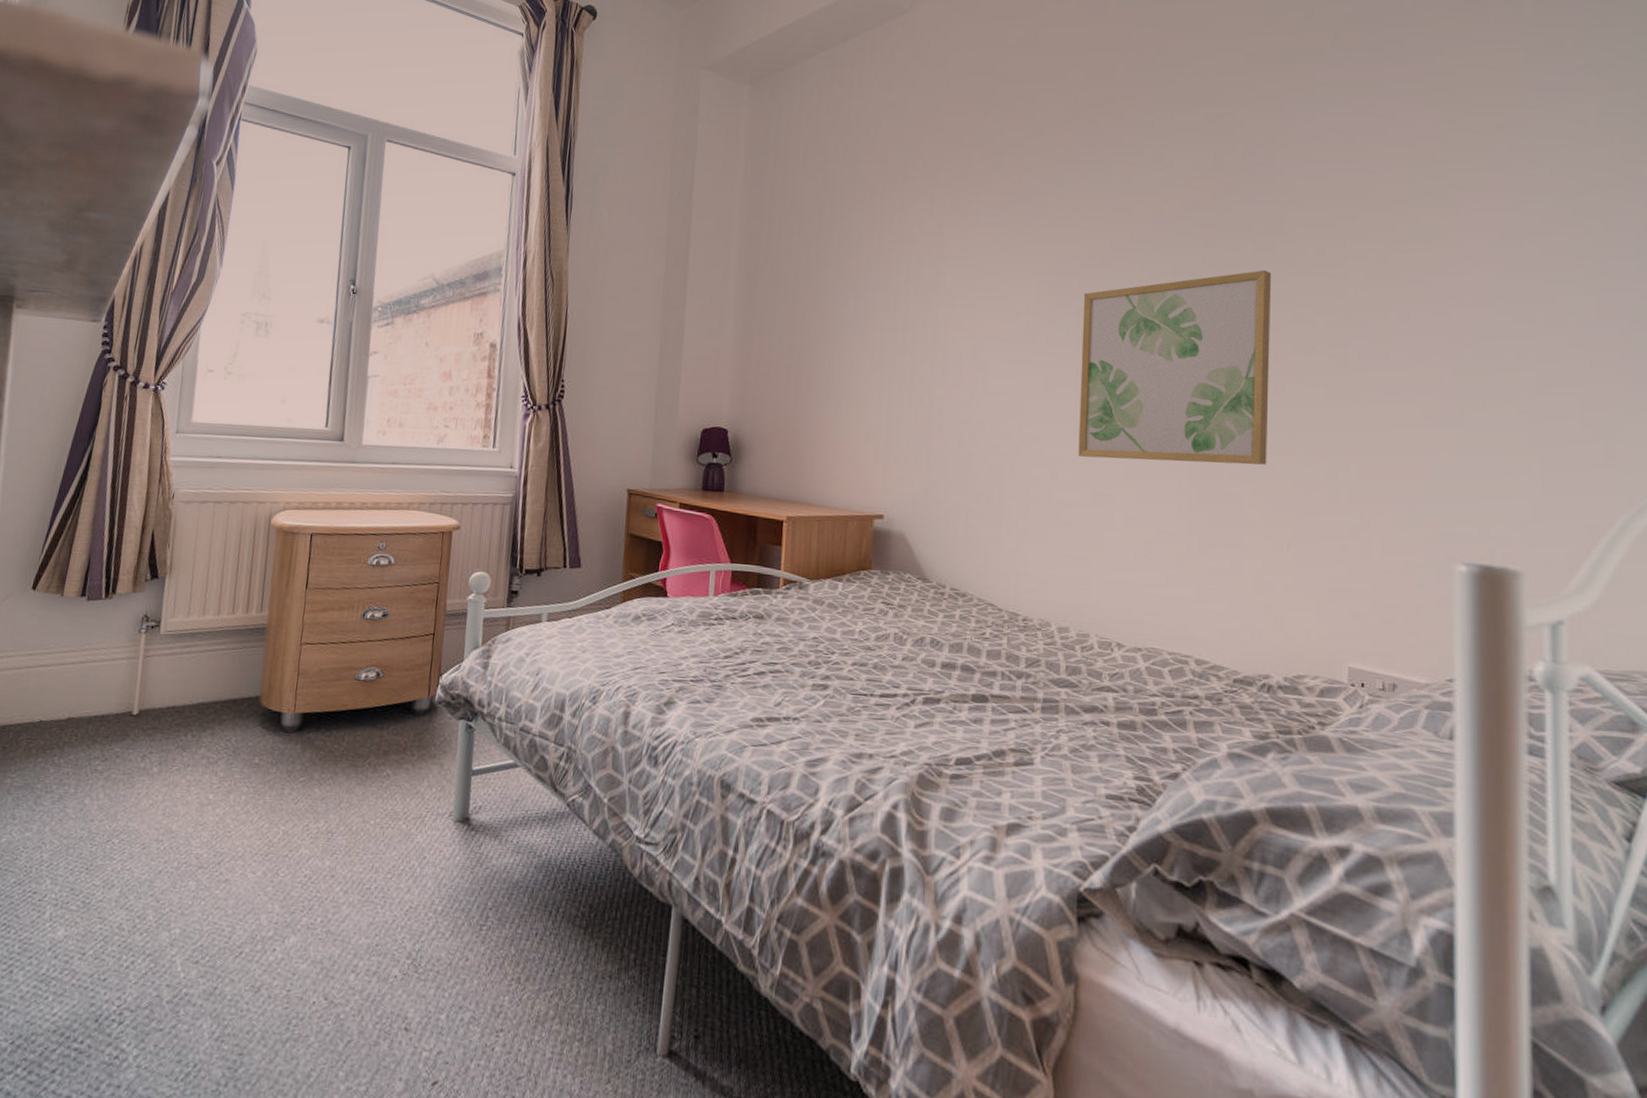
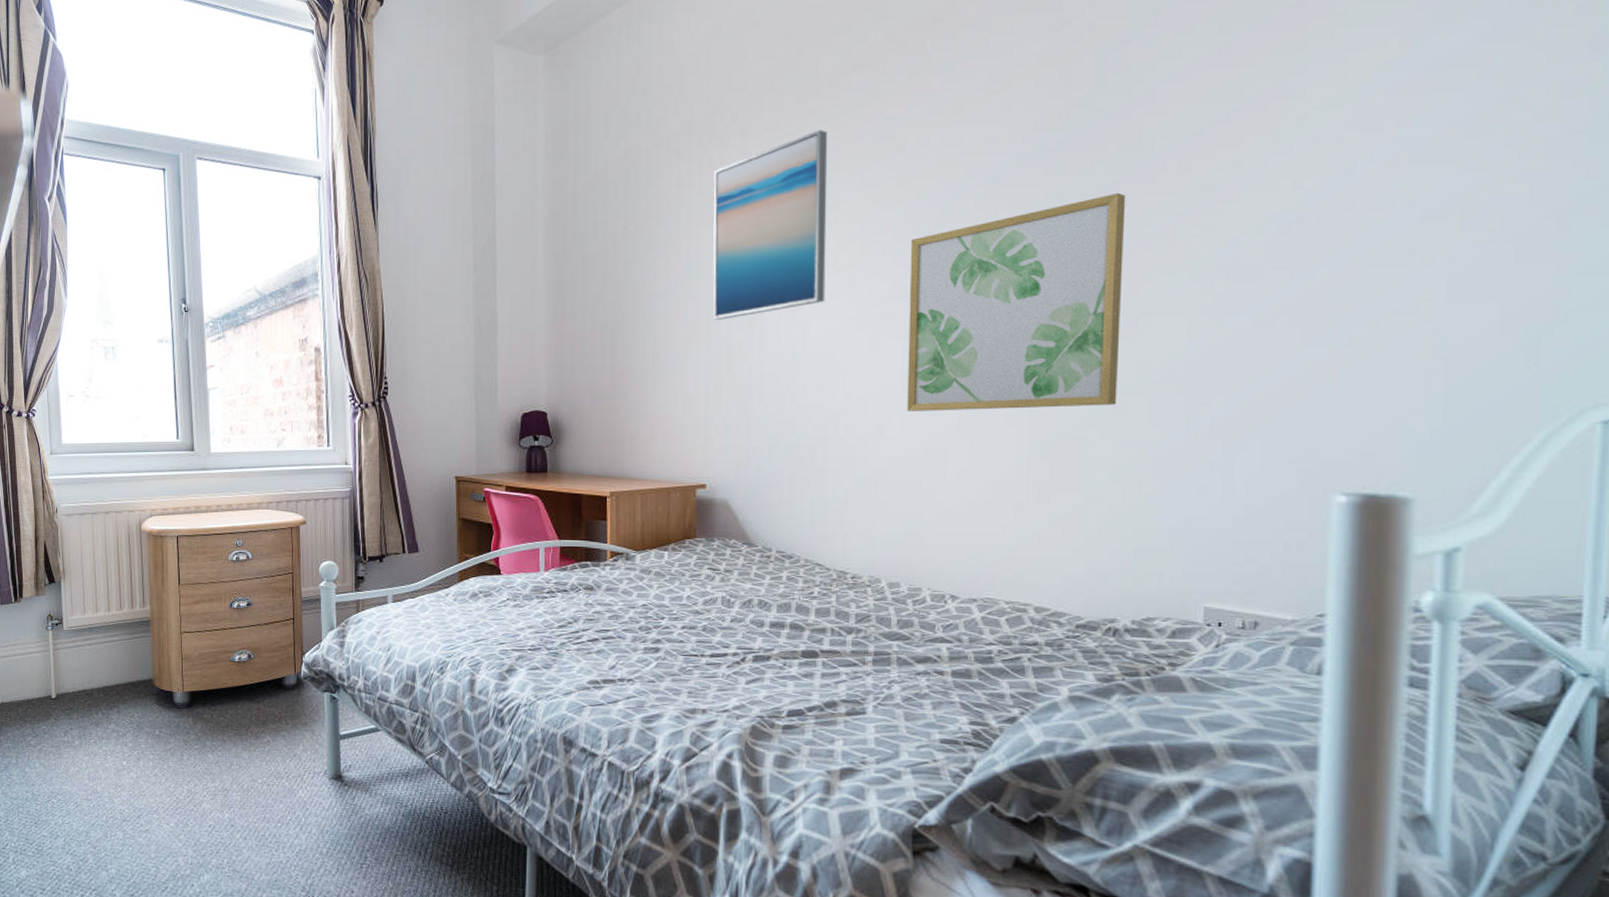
wall art: none [898,183,1011,353] -> present [713,129,828,320]

